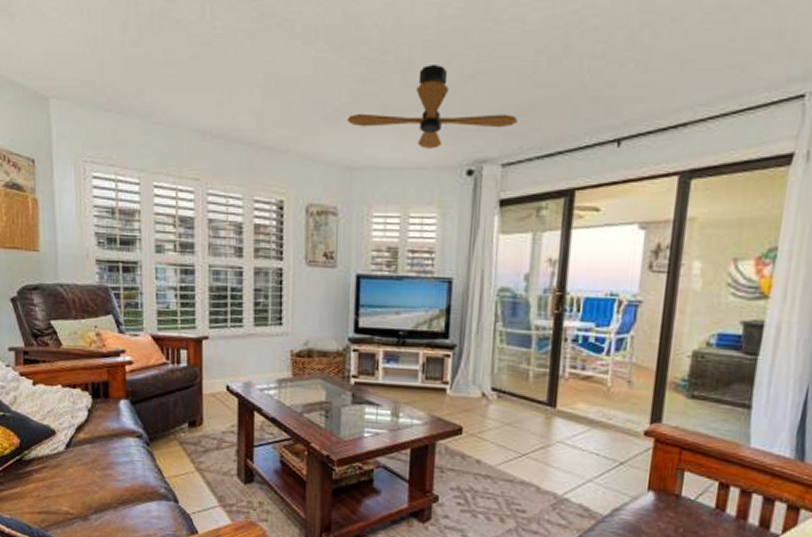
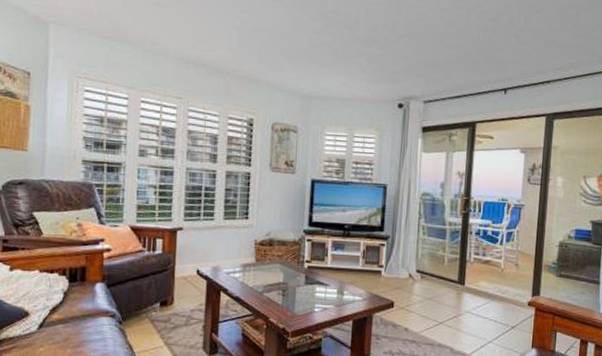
ceiling fan: present [347,63,518,149] -> none [307,25,435,87]

